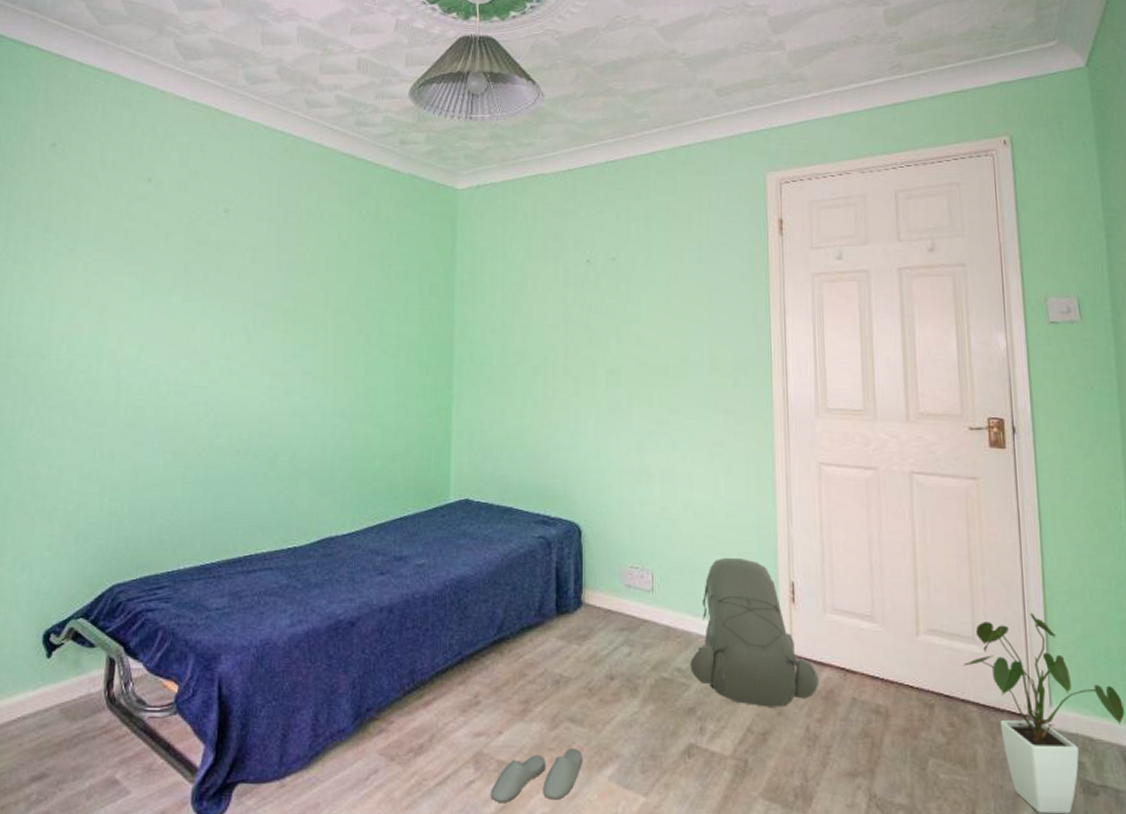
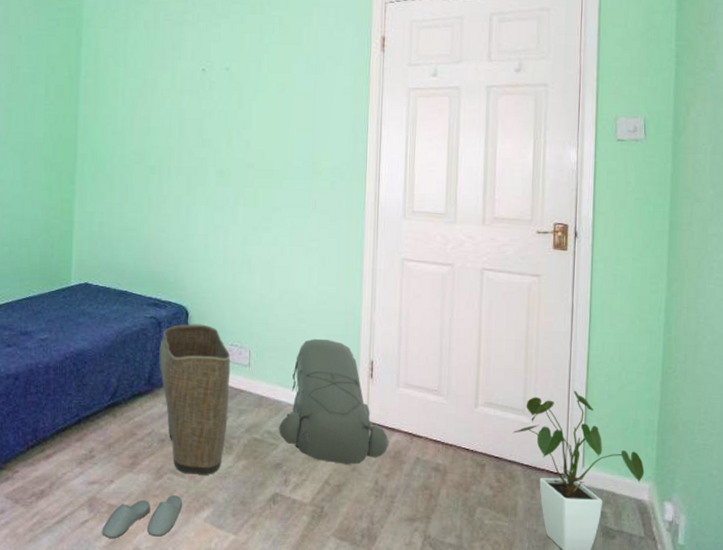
laundry basket: none [550,543,632,723] -> present [159,324,231,475]

